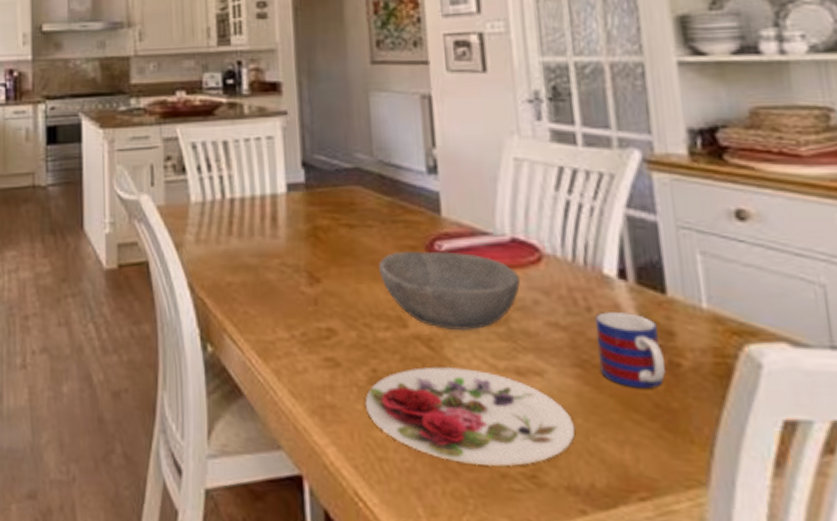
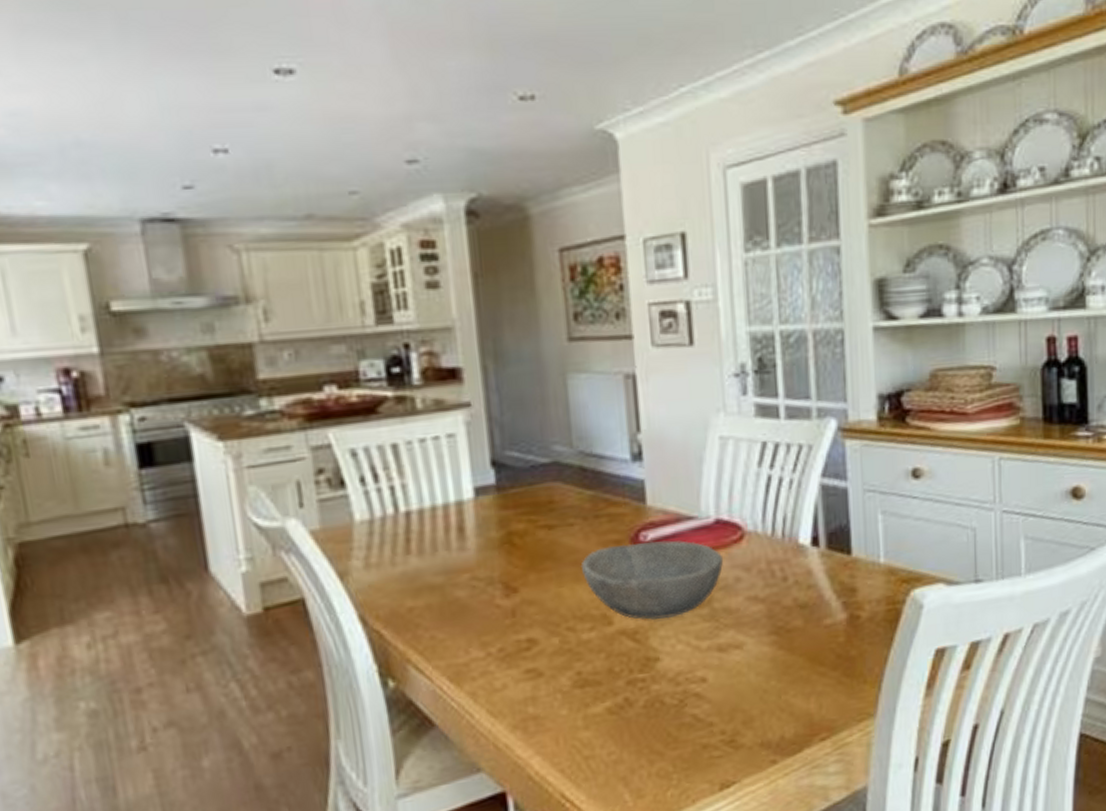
plate: present [365,366,575,467] -> none [569,654,770,744]
mug: present [594,312,665,389] -> none [790,576,847,645]

